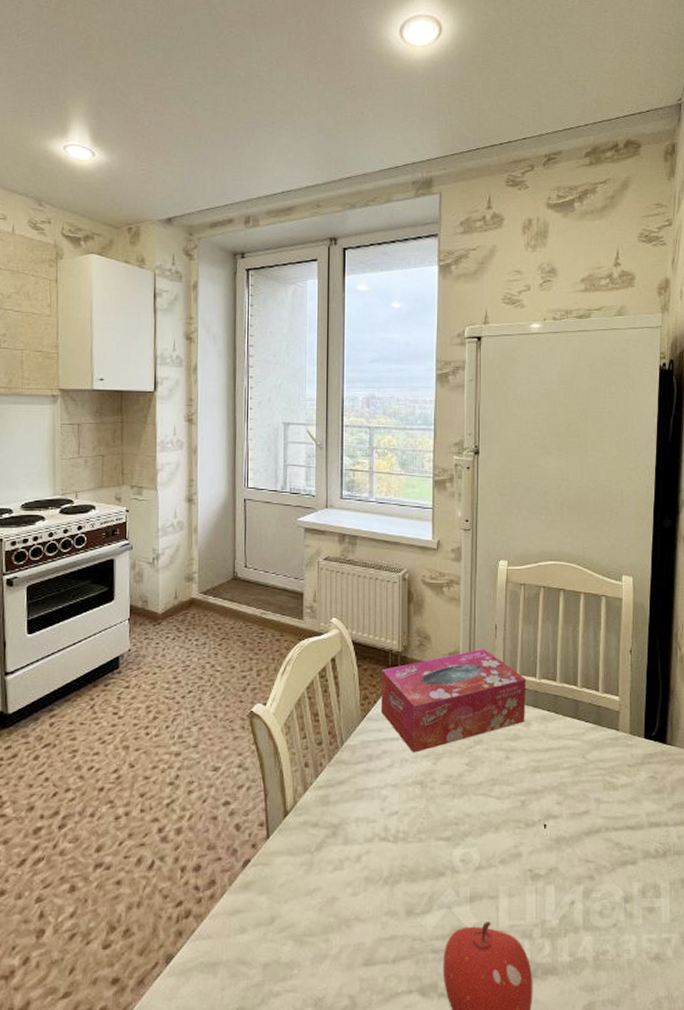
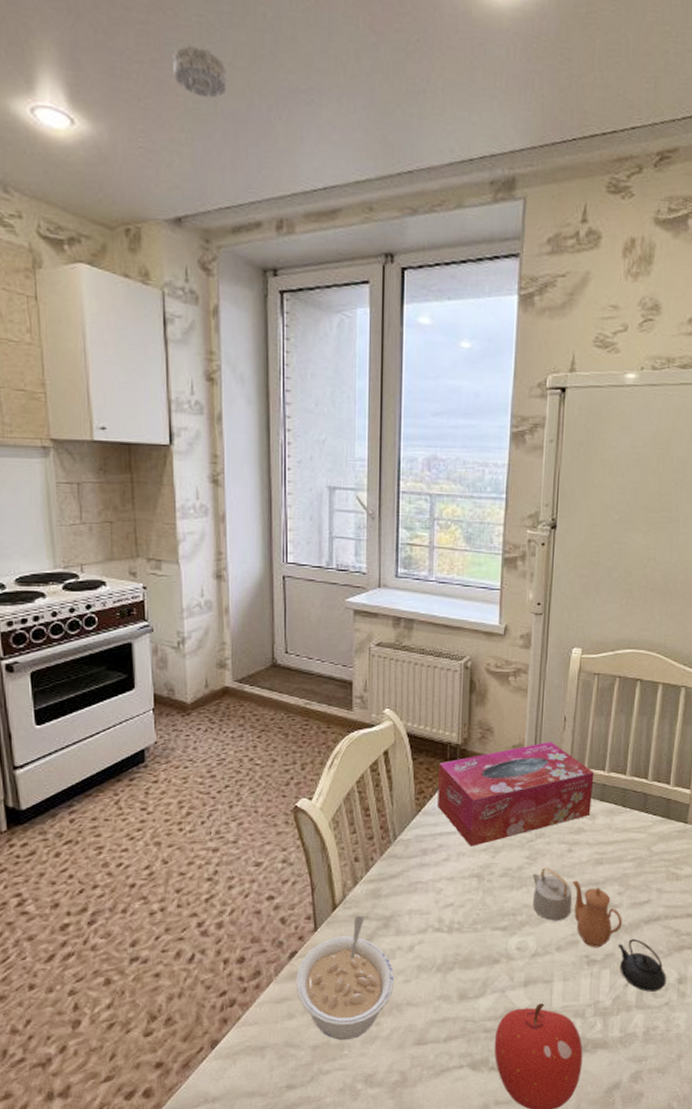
smoke detector: none [170,98,210,133] -> present [173,45,227,99]
legume: none [248,823,342,959] -> present [296,915,394,1041]
teapot: none [473,775,612,911] -> present [532,867,666,992]

